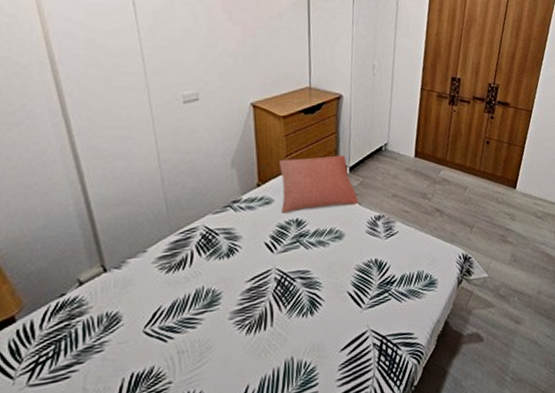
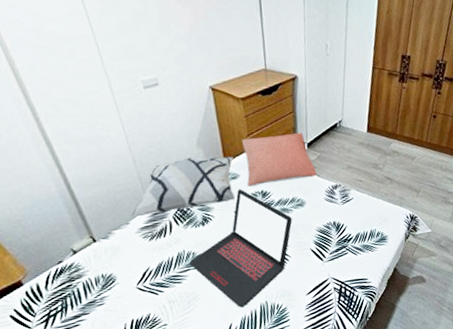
decorative pillow: none [149,178,269,244] -> present [130,156,236,217]
laptop: none [207,216,329,364] -> present [189,189,293,308]

